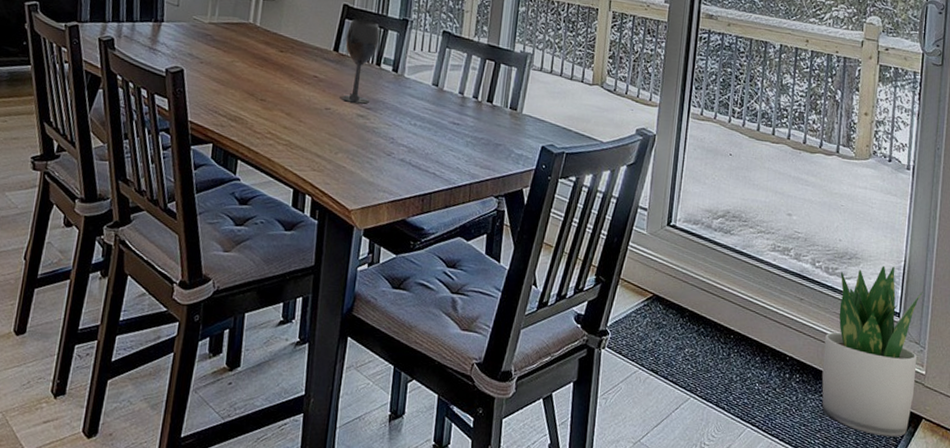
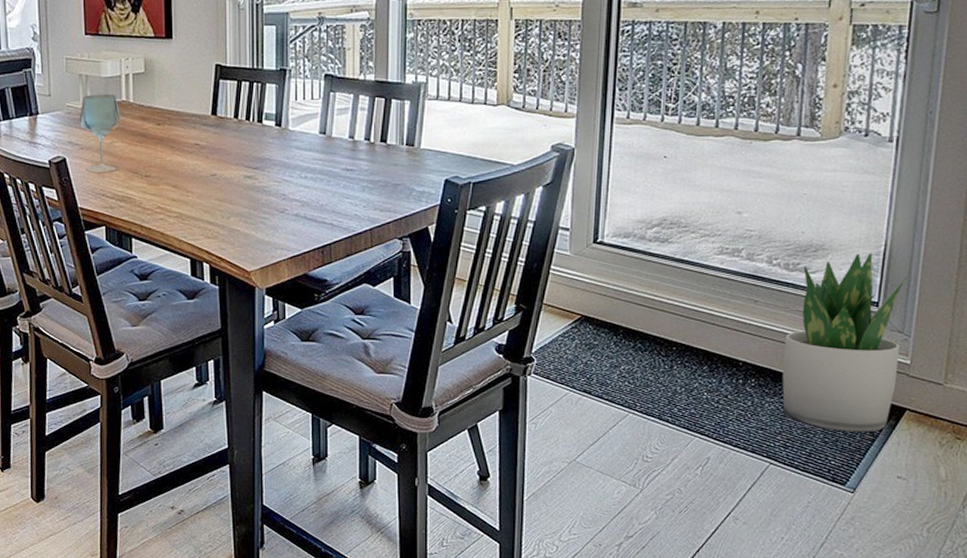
wine glass: none [202,11,246,91] -> present [79,93,121,174]
wine glass: present [339,19,380,104] -> none [222,78,257,165]

